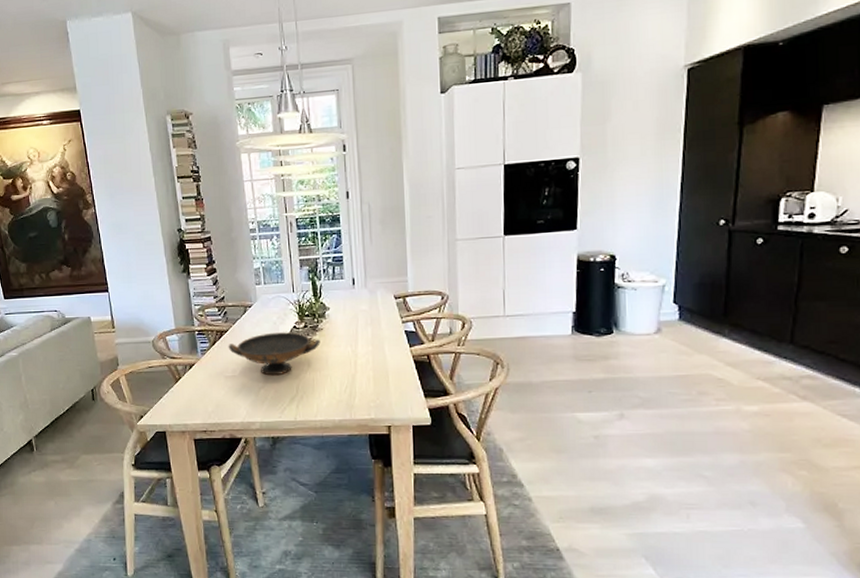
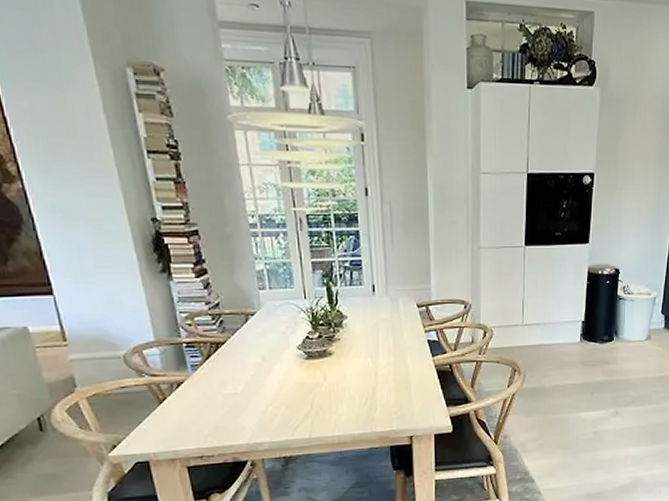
decorative bowl: present [228,332,321,376] -> none [226,343,338,392]

